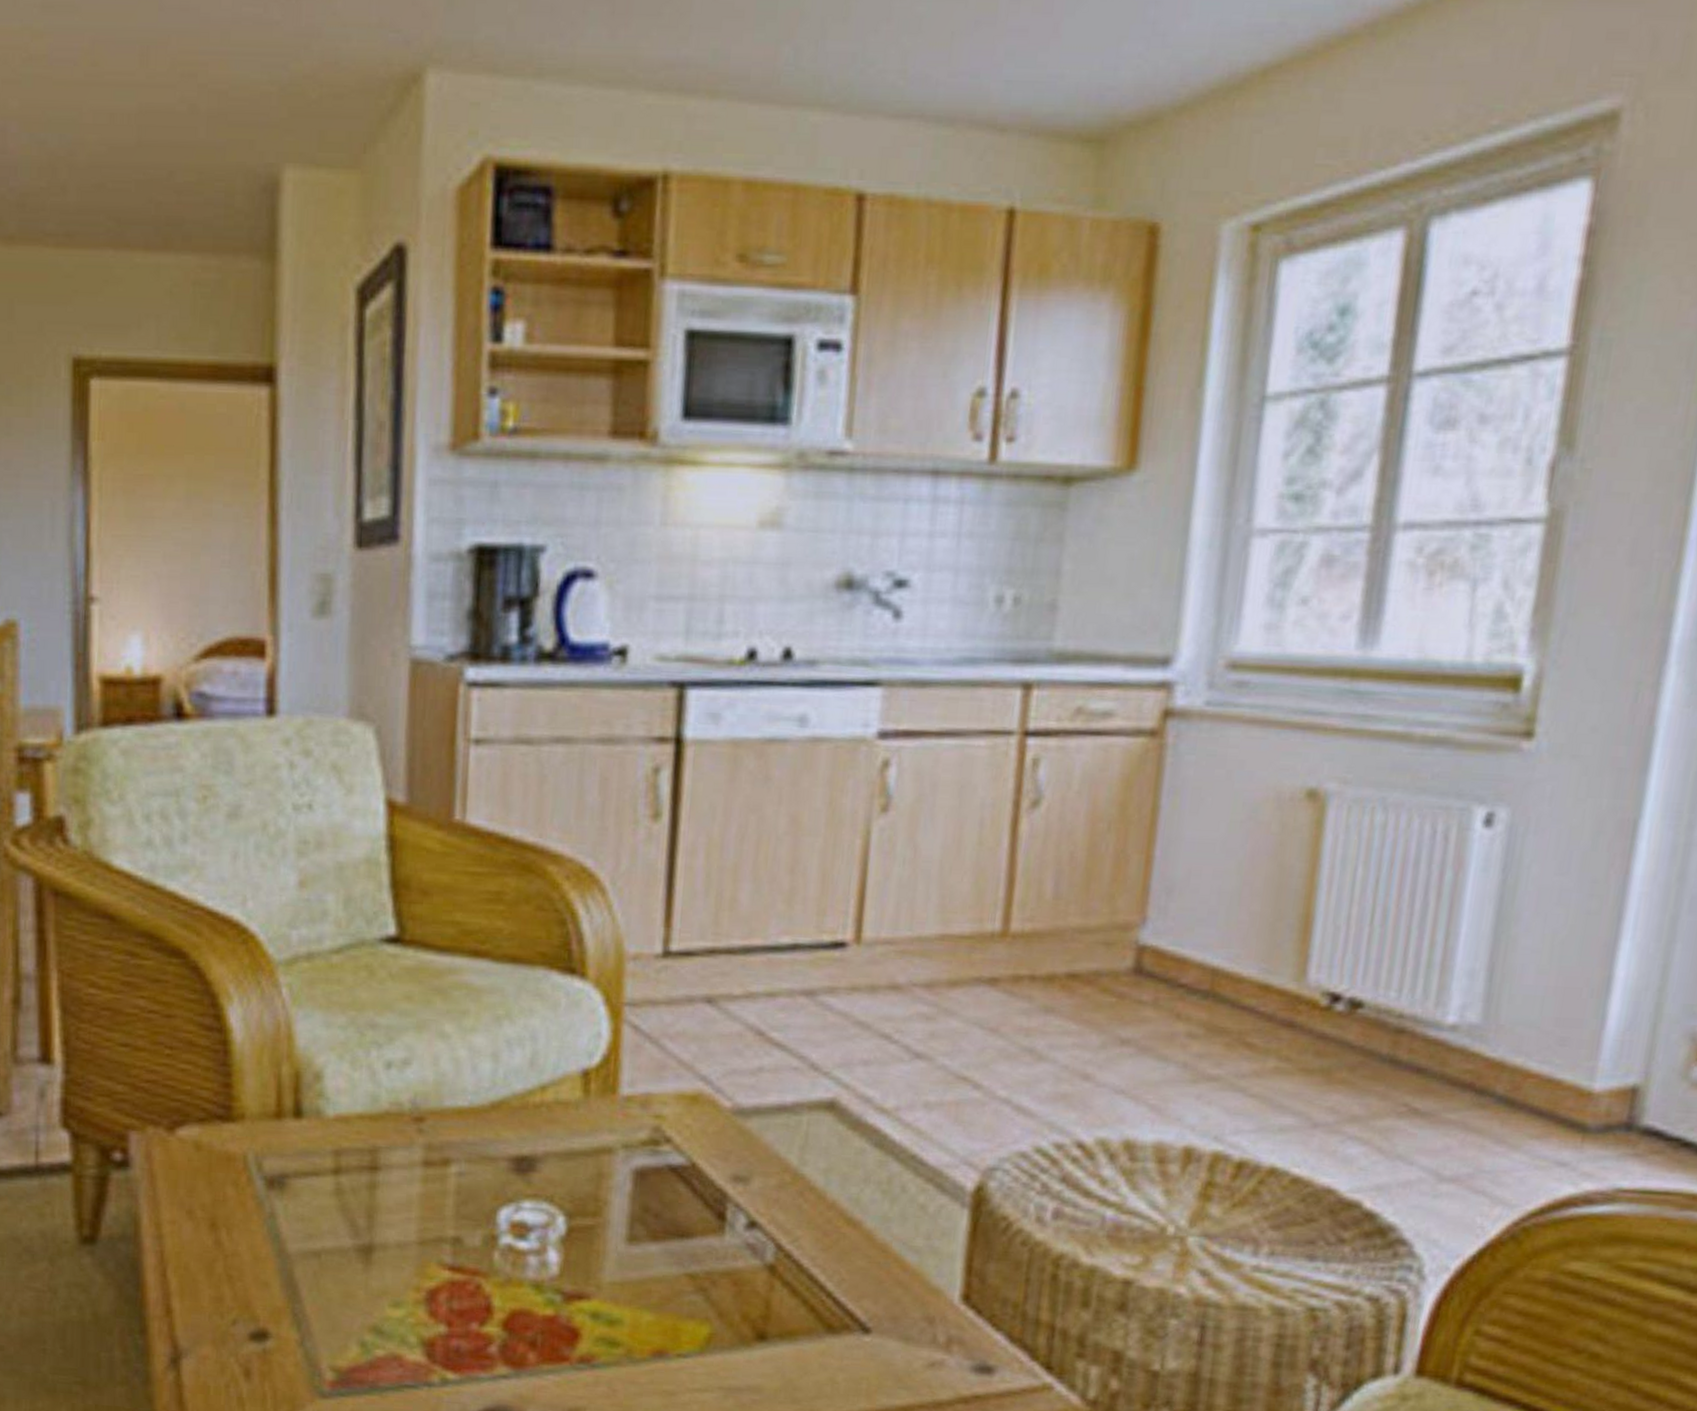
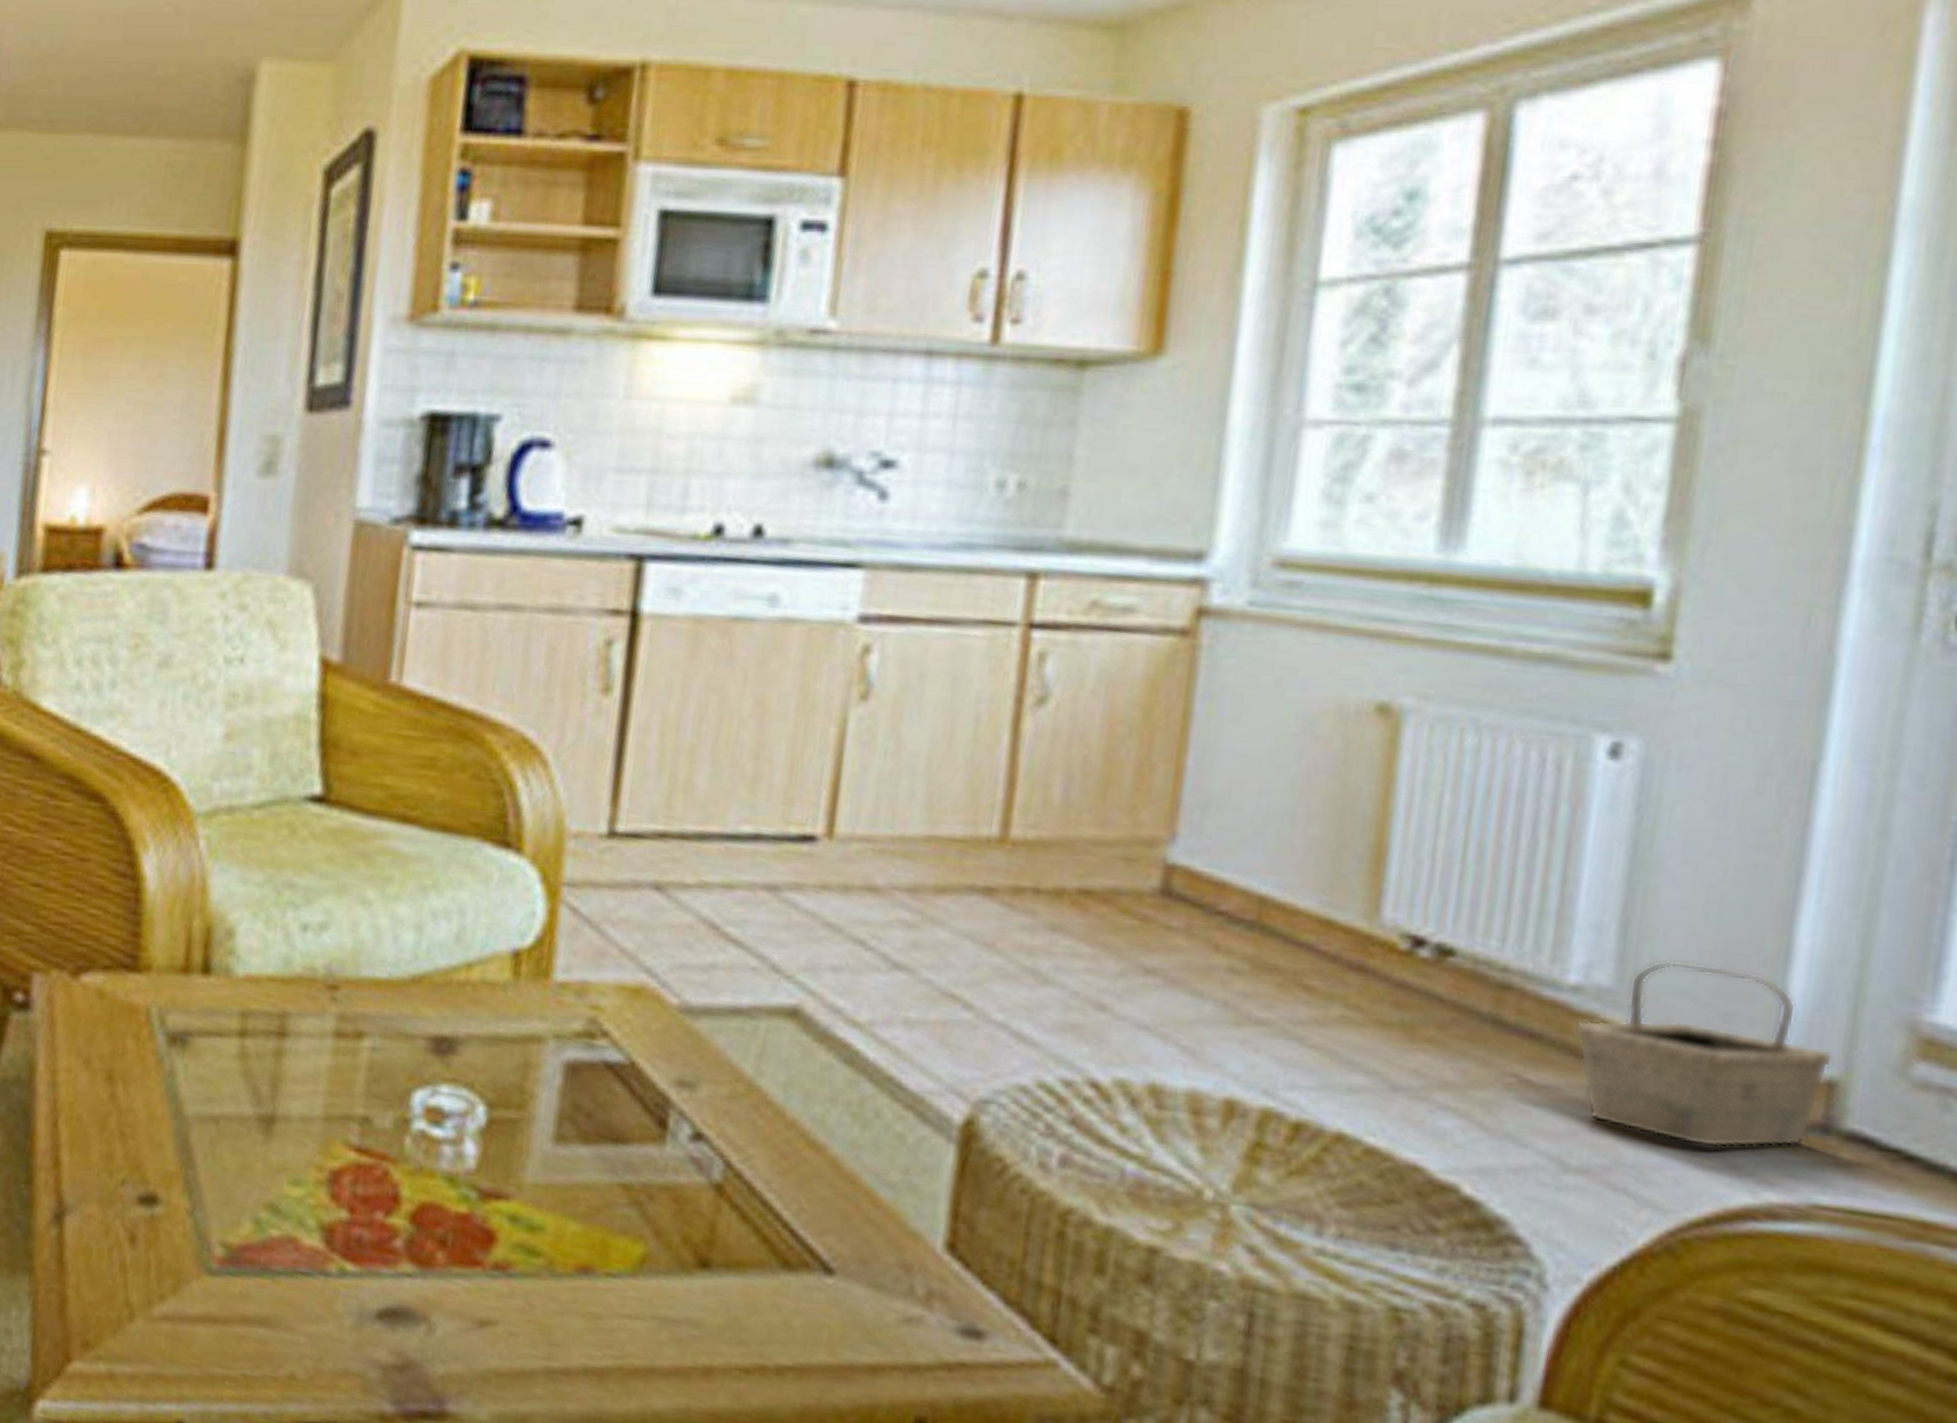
basket: none [1451,997,1638,1151] -> present [1574,960,1834,1148]

